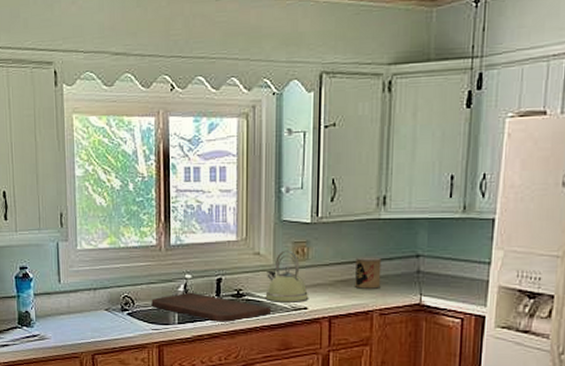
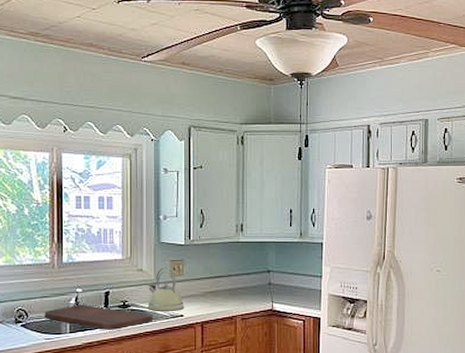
tin can: present [355,257,382,289] -> none [221,272,242,298]

